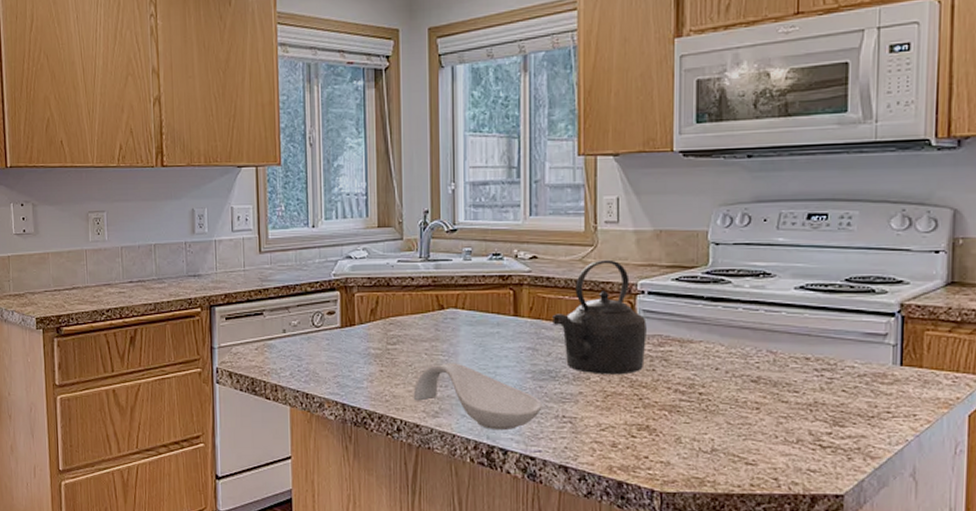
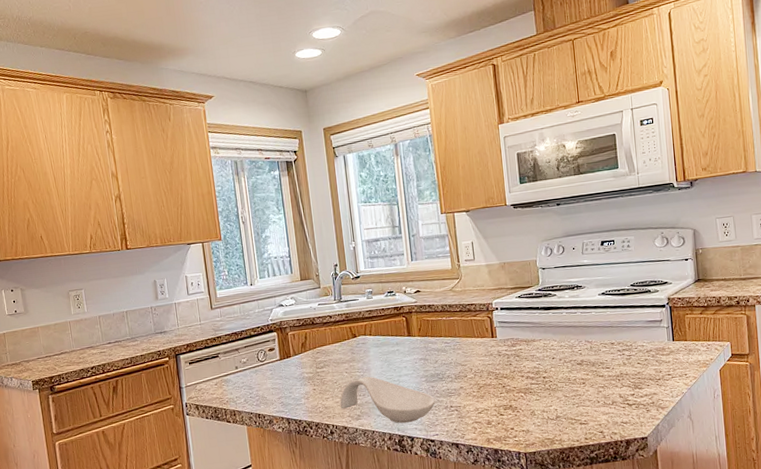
kettle: present [553,259,647,375] -> none [435,287,504,372]

